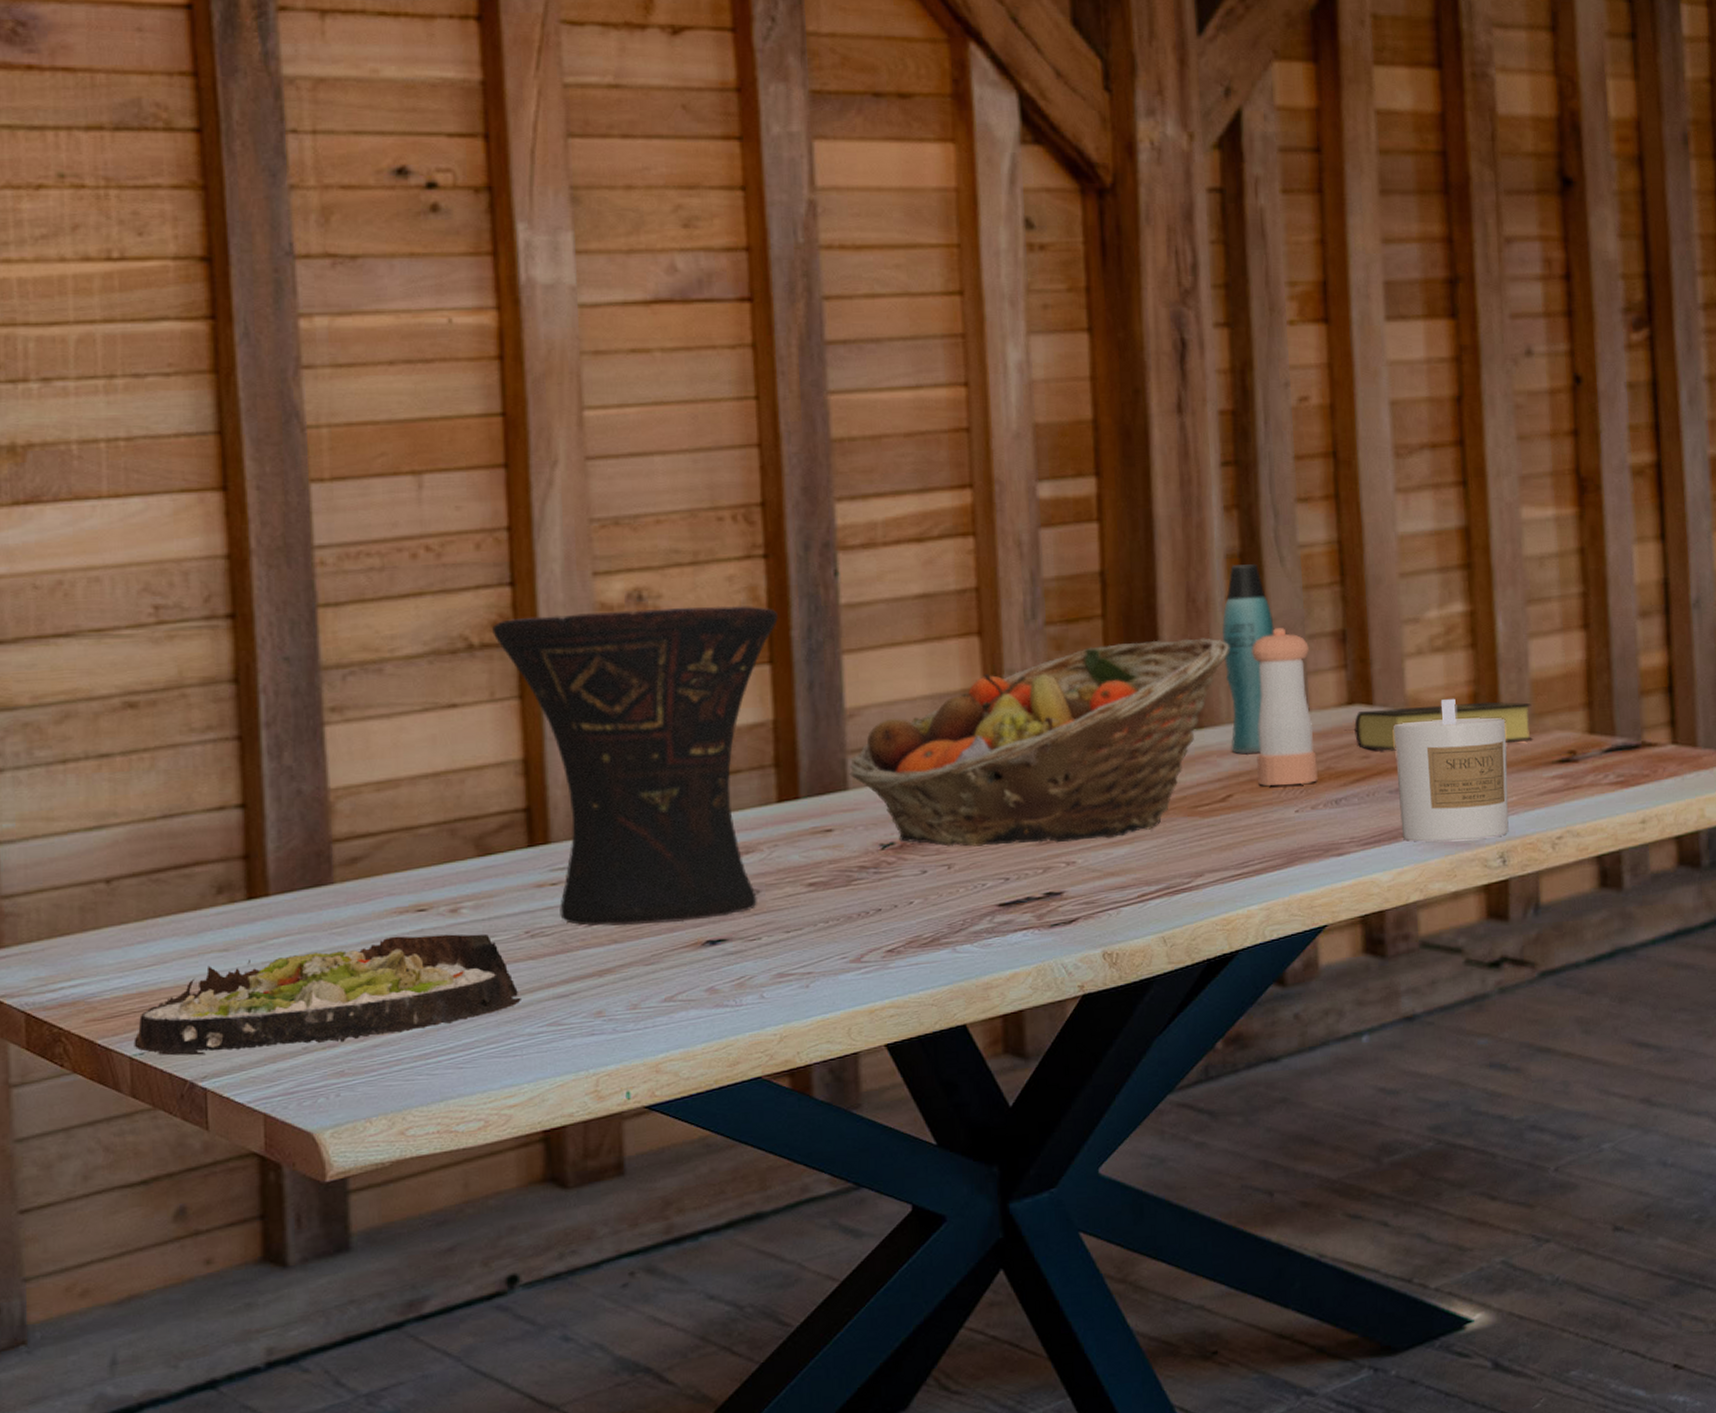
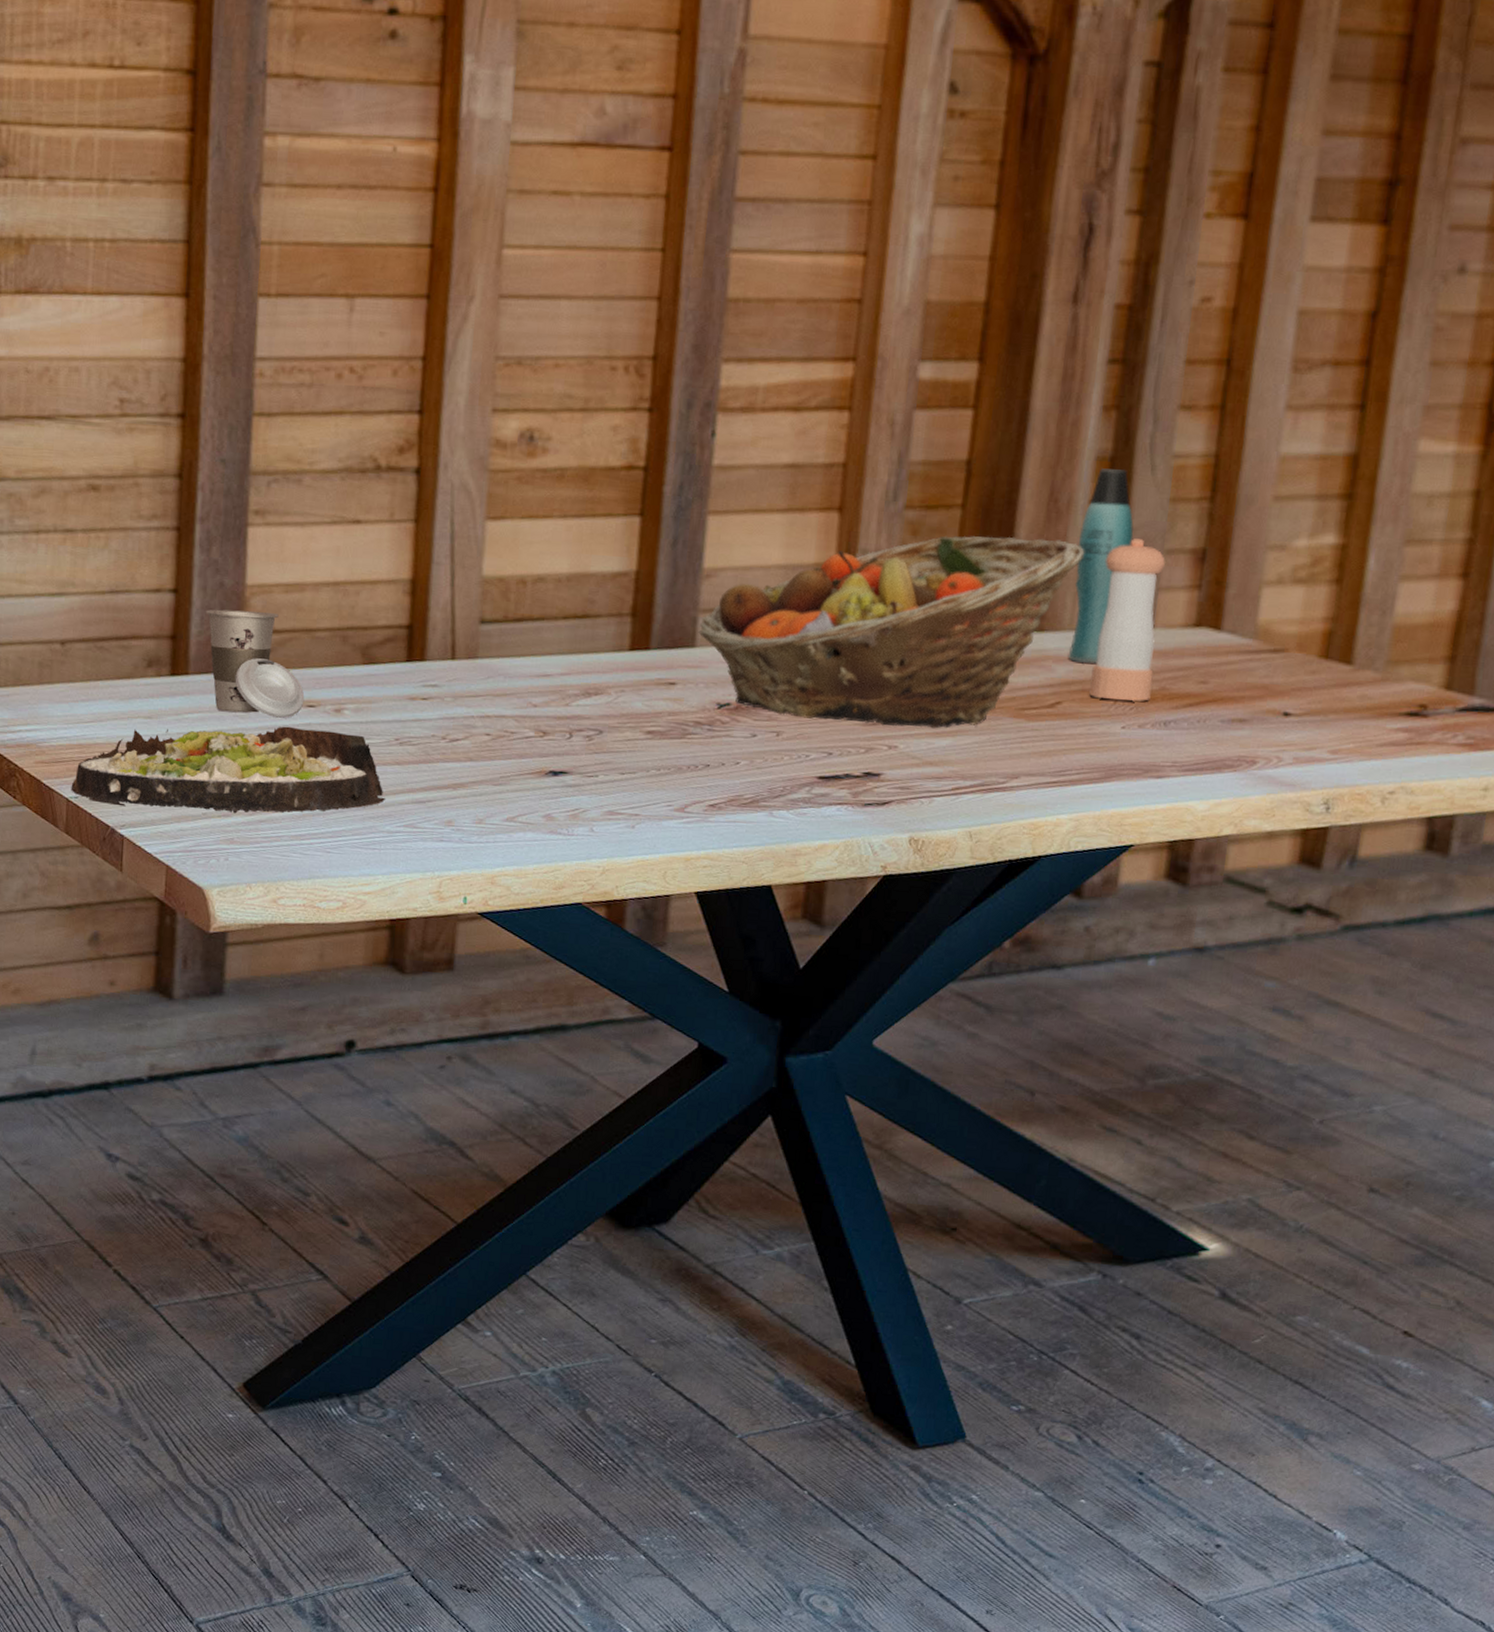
cup: none [282,814,413,931] -> present [205,609,305,719]
vase: present [492,605,778,926] -> none [398,445,654,751]
book: present [1344,701,1534,751] -> none [1186,635,1389,689]
candle: present [1393,698,1509,842] -> none [1227,633,1358,783]

